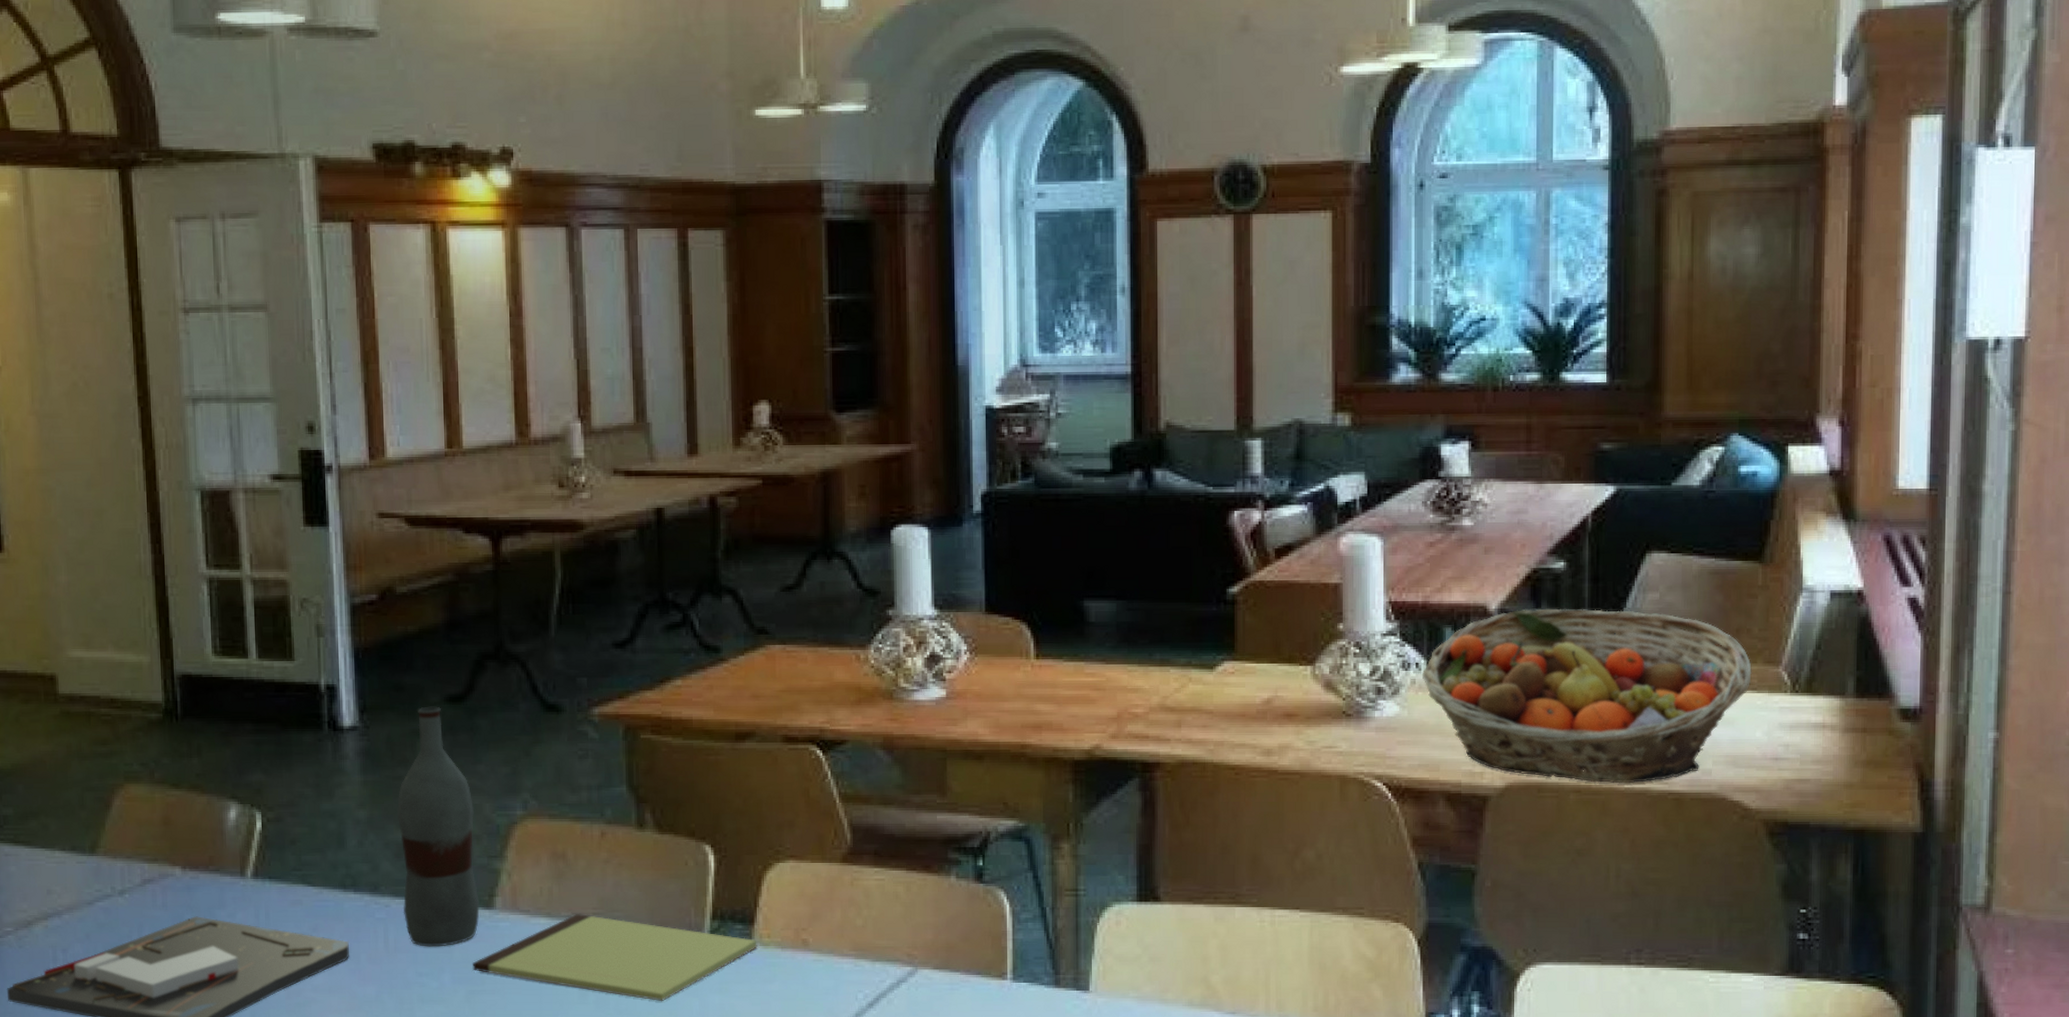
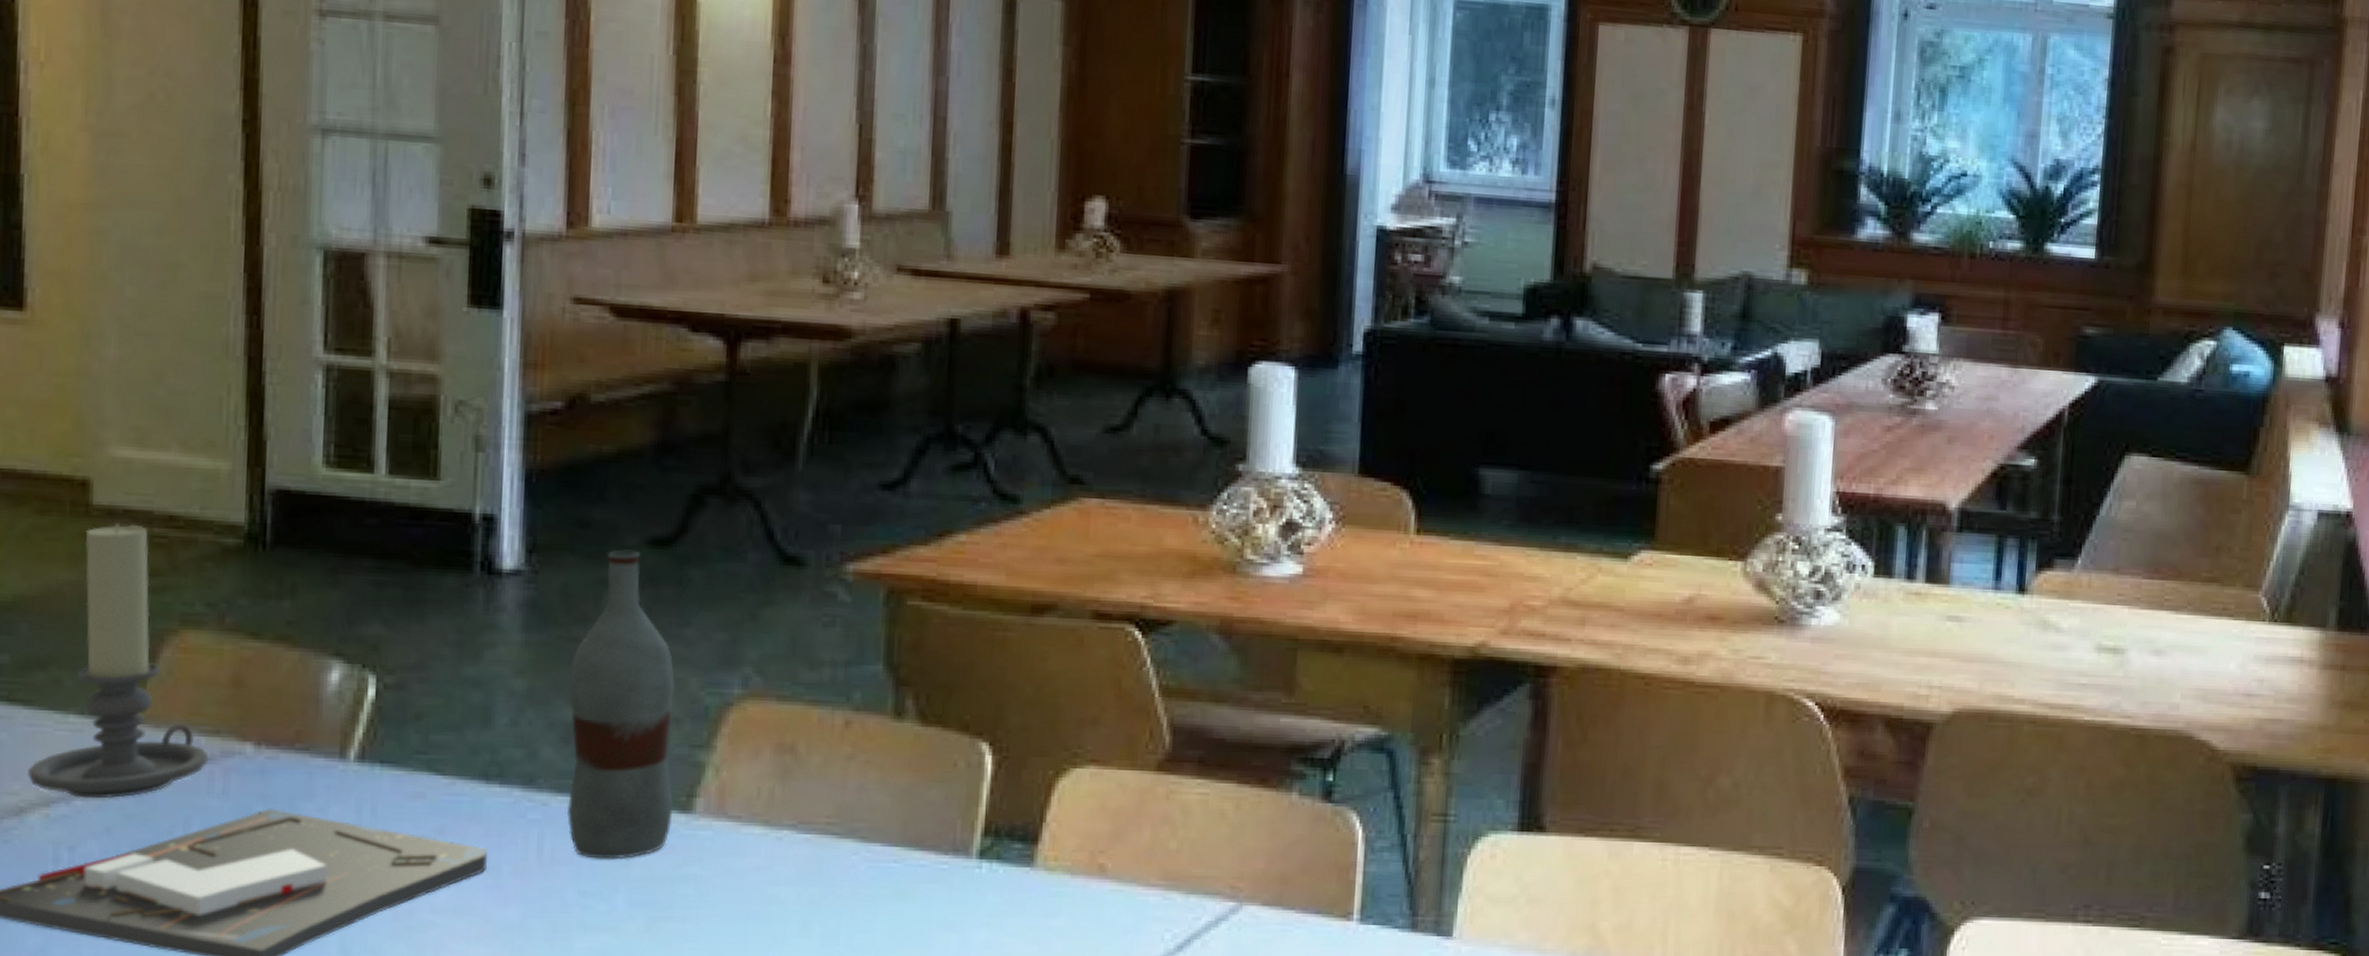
candle holder: none [30,707,151,913] -> present [26,523,209,799]
notepad: present [472,913,759,1002] -> none [657,822,1042,938]
fruit basket: present [1422,608,1752,784] -> none [1868,510,2230,716]

